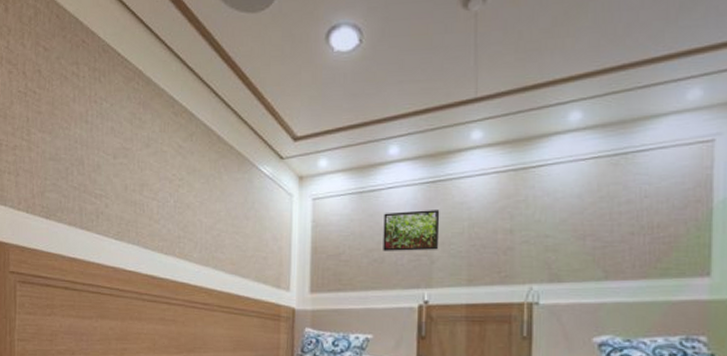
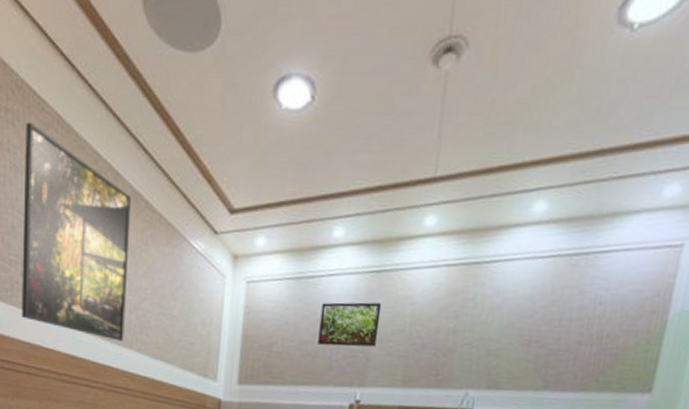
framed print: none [105,77,205,260] -> present [21,121,132,341]

